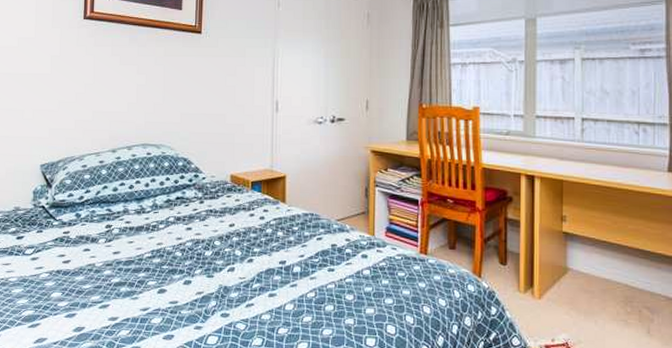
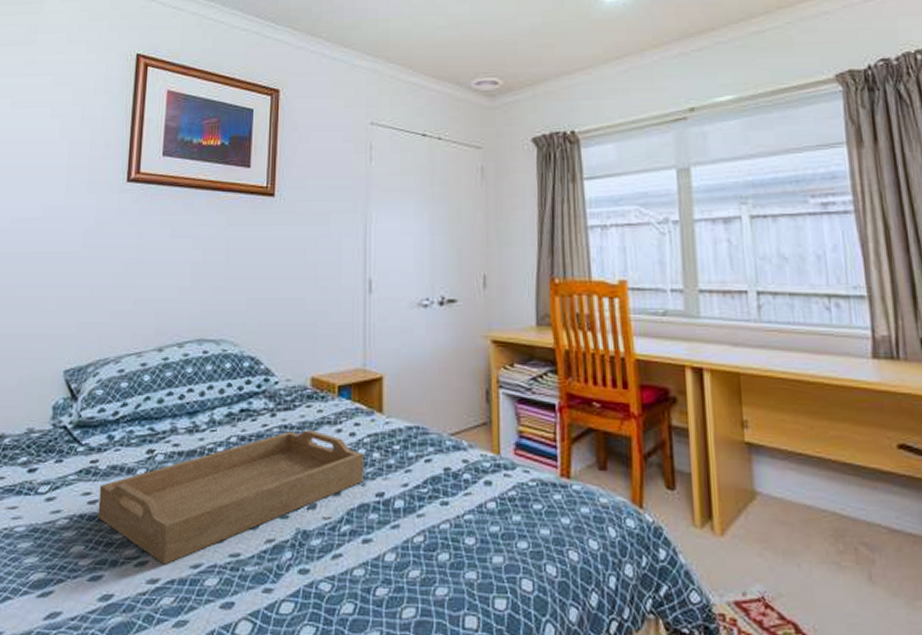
serving tray: none [70,214,270,308] -> present [97,430,363,565]

